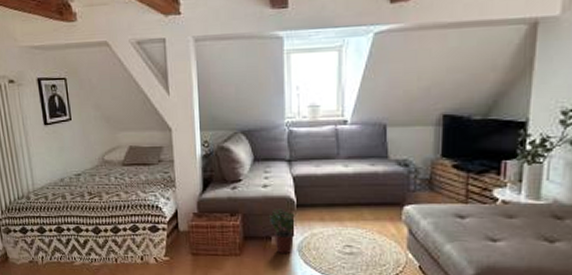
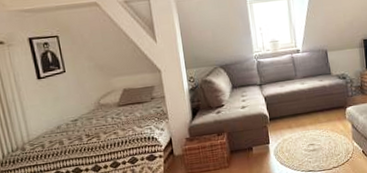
potted plant: present [268,209,297,255] -> none [248,123,271,160]

